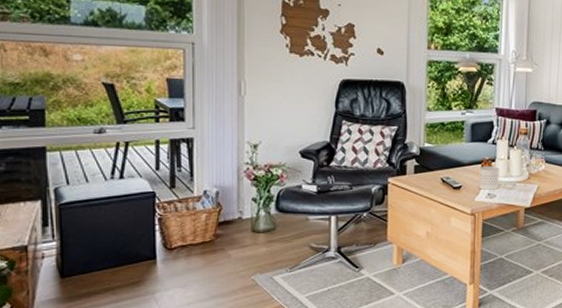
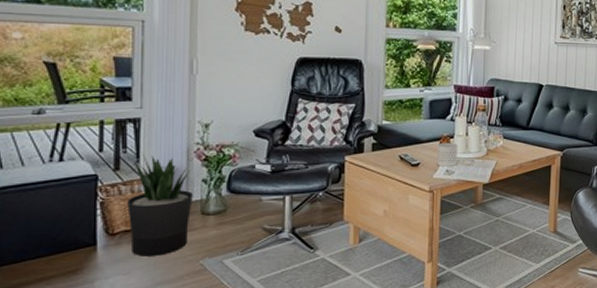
planter: none [183,170,244,271] -> present [127,151,193,257]

